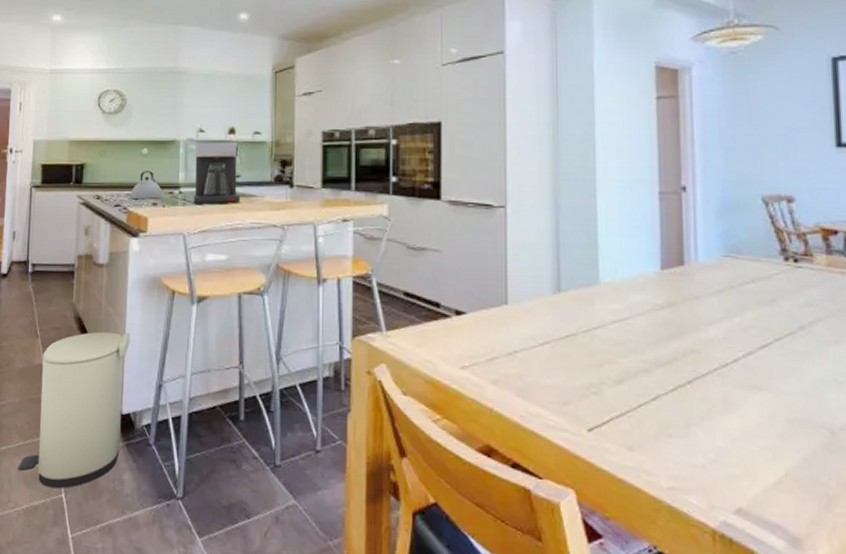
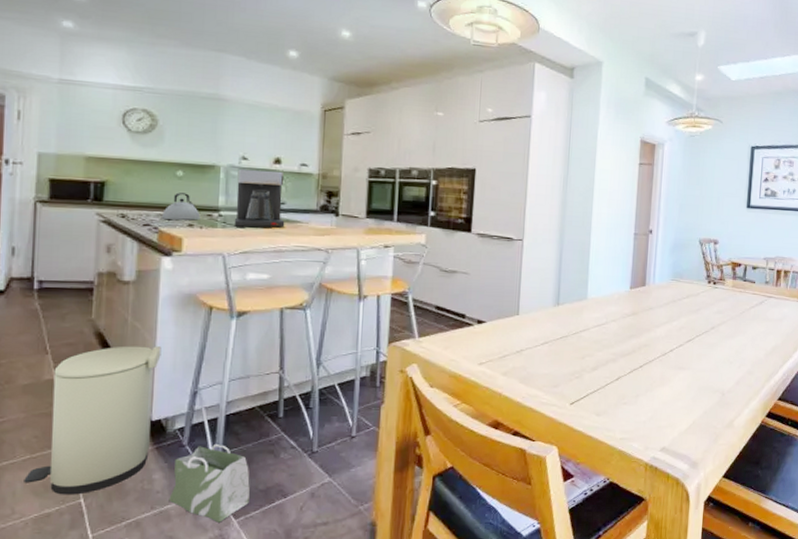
grocery bag: none [137,445,213,539] -> present [169,443,250,523]

